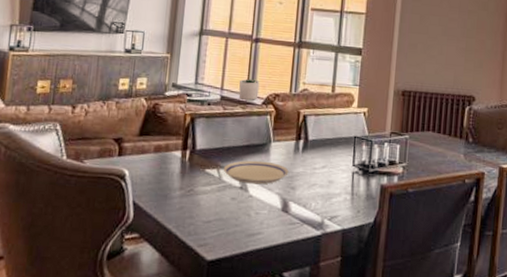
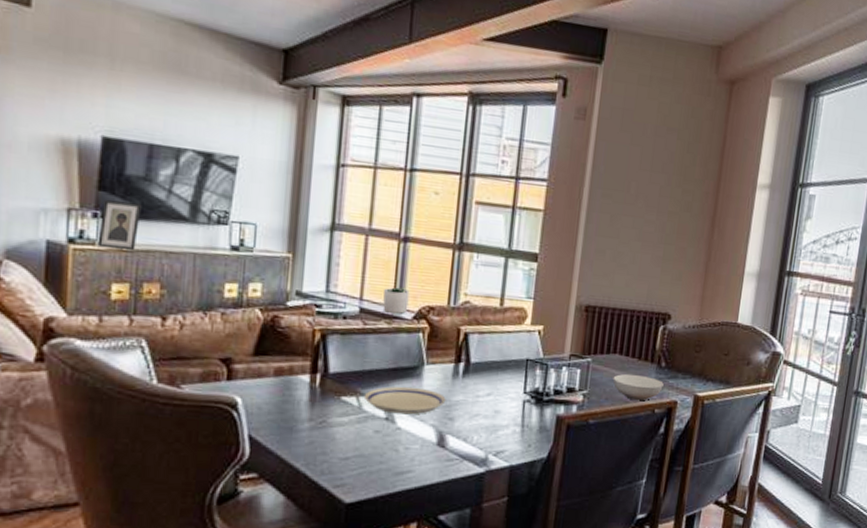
picture frame: none [29,18,63,55] -> present [97,200,142,250]
bowl: none [427,148,472,173] -> present [612,374,664,401]

